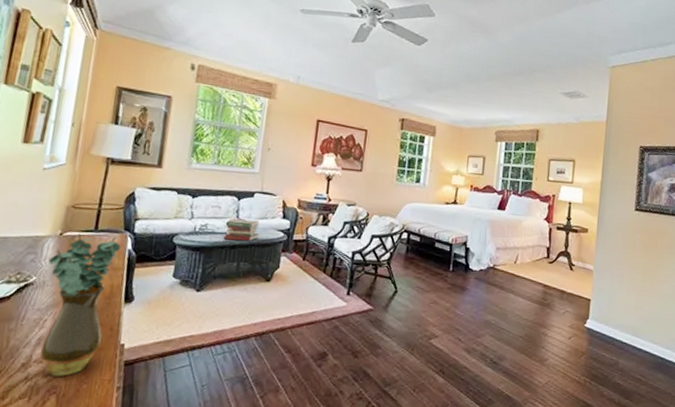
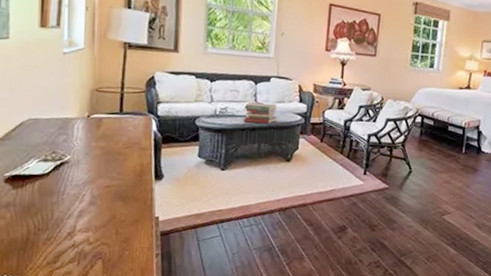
vase: present [40,233,122,376] -> none [79,115,147,244]

